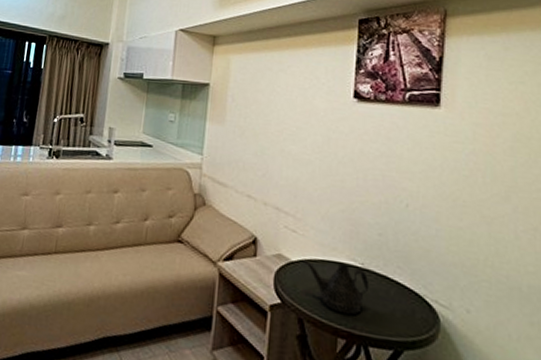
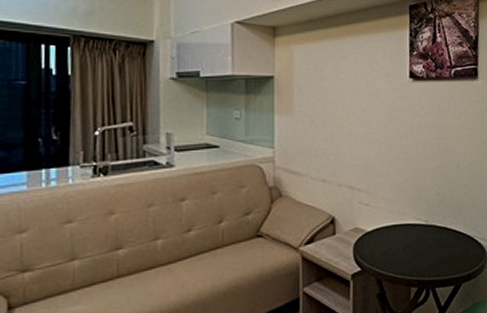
teapot: present [303,259,370,316] -> none [377,225,433,267]

